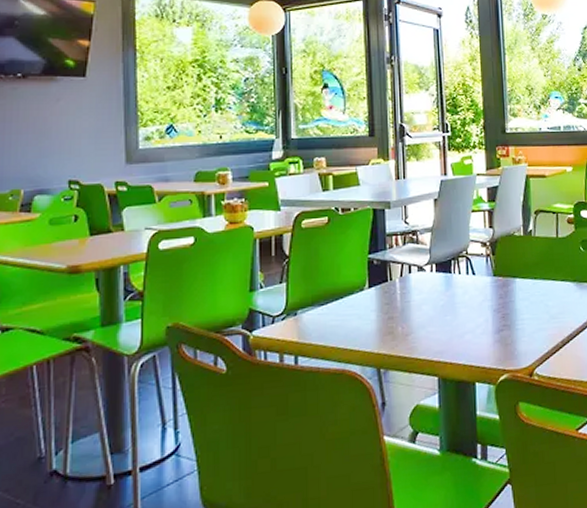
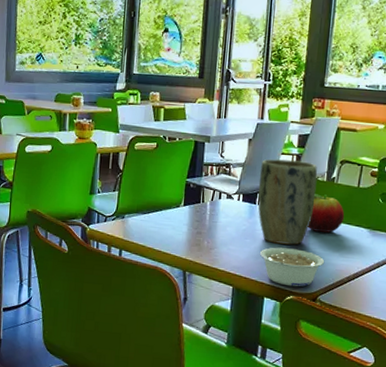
plant pot: none [450,216,515,316] -> present [257,159,318,245]
legume: none [463,318,536,364] -> present [259,247,325,287]
fruit: none [511,251,549,295] -> present [307,194,345,233]

